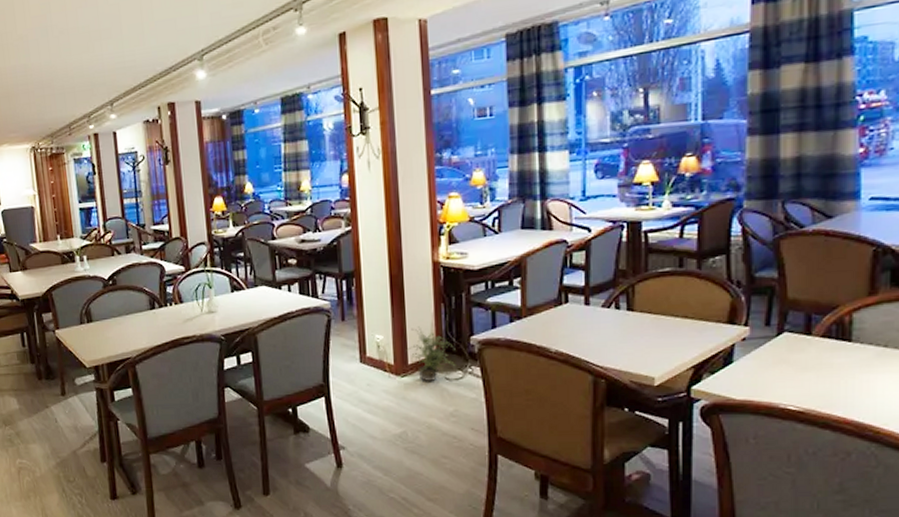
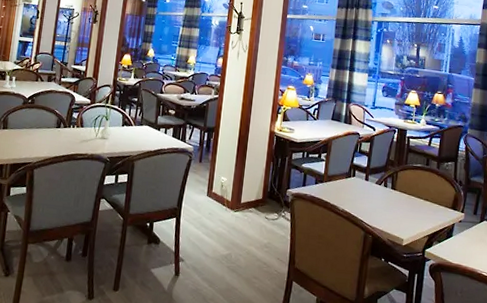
potted plant: present [406,326,457,381] -> none [241,176,276,218]

